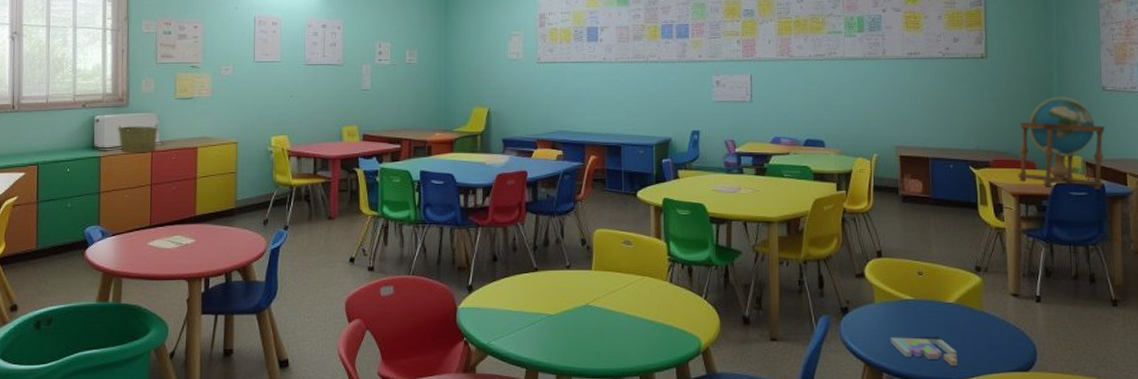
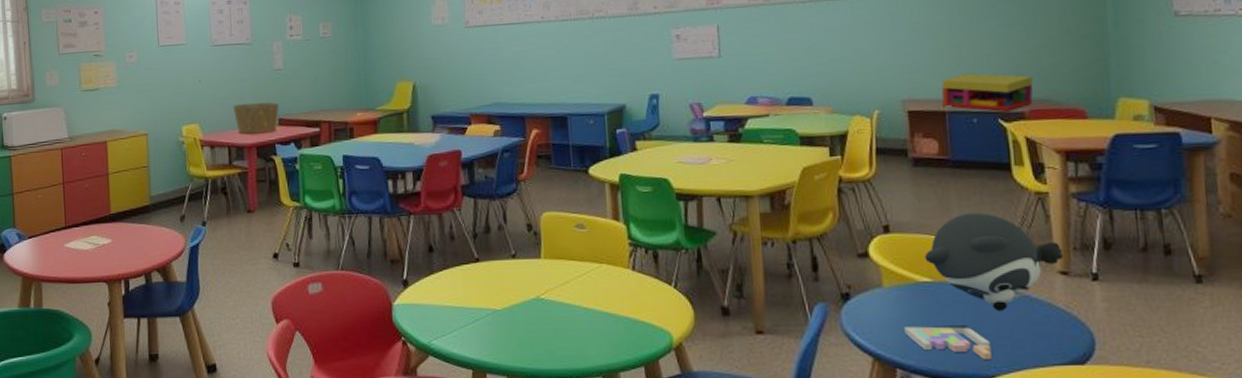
basket: present [118,124,158,153] -> none [25,119,66,151]
basket: none [321,119,364,147] -> present [233,102,279,135]
stuffed animal: none [908,243,1015,325] -> present [924,212,1064,310]
toy box: none [926,127,997,161] -> present [941,73,1033,113]
globe: present [1018,96,1105,191] -> none [1063,27,1179,142]

